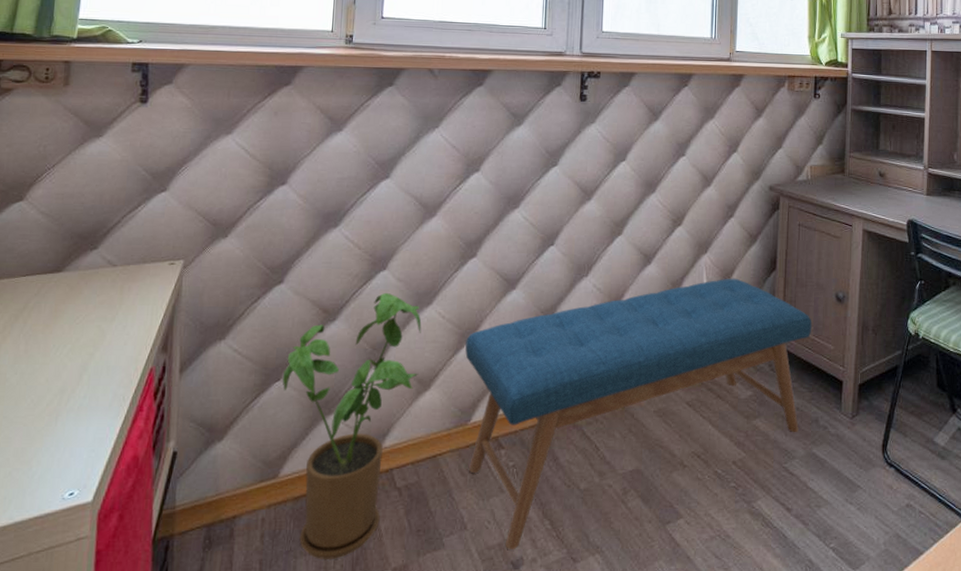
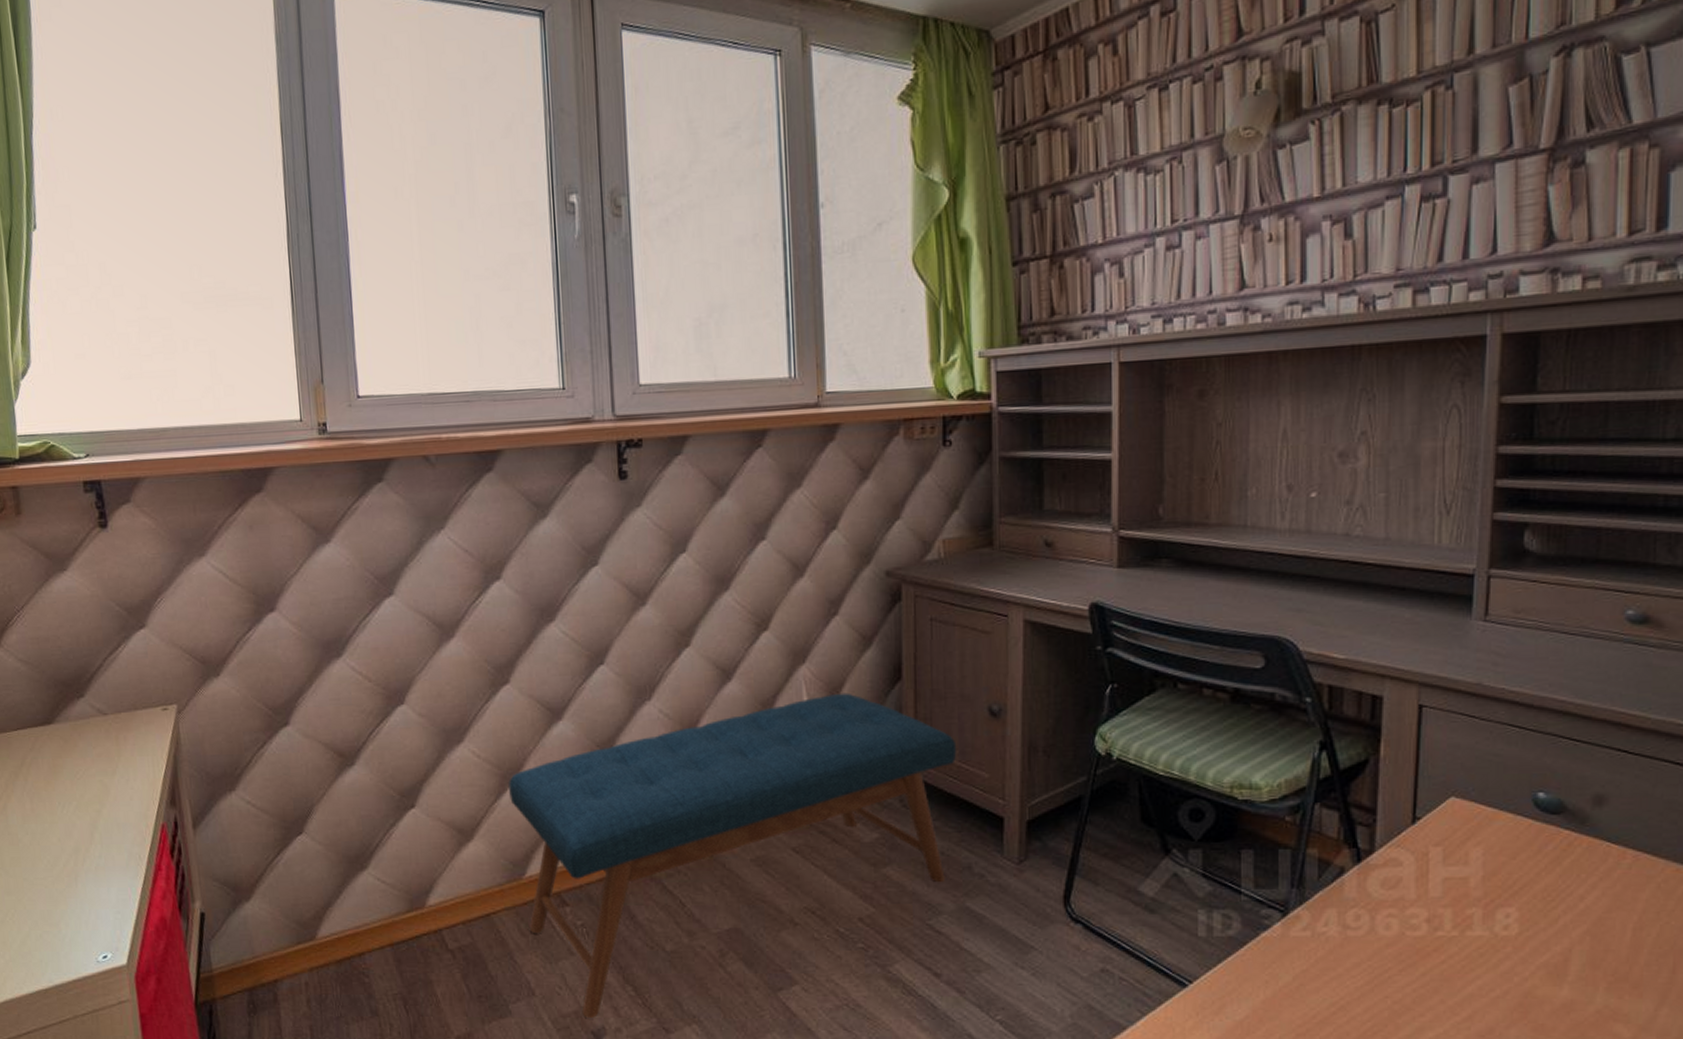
house plant: present [282,292,422,559] -> none [304,730,458,1026]

